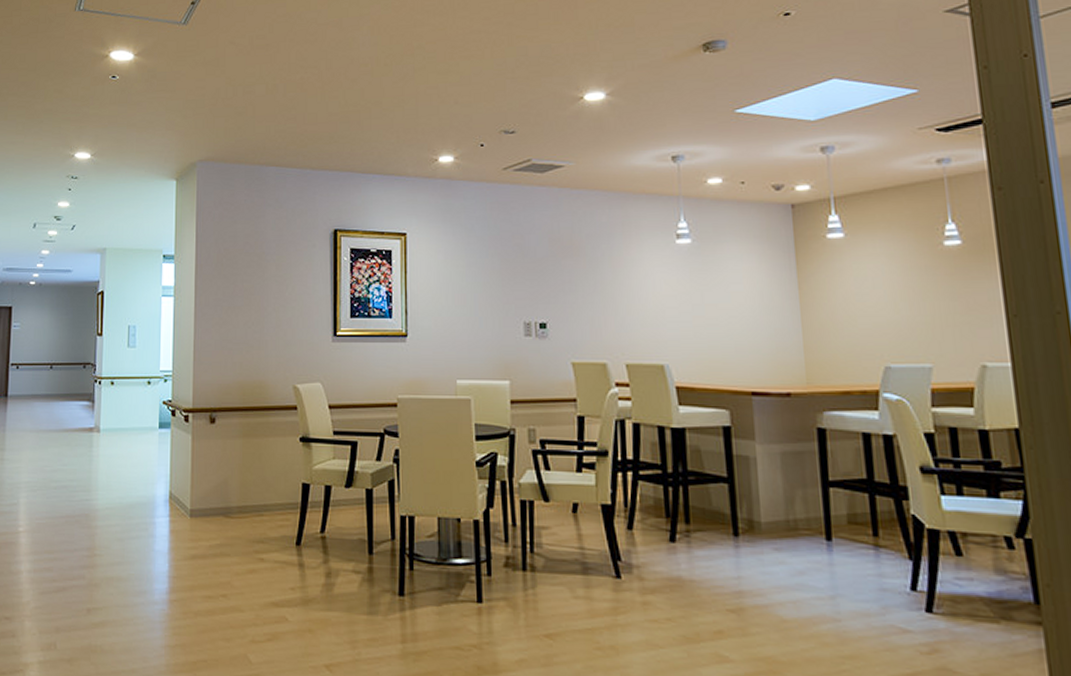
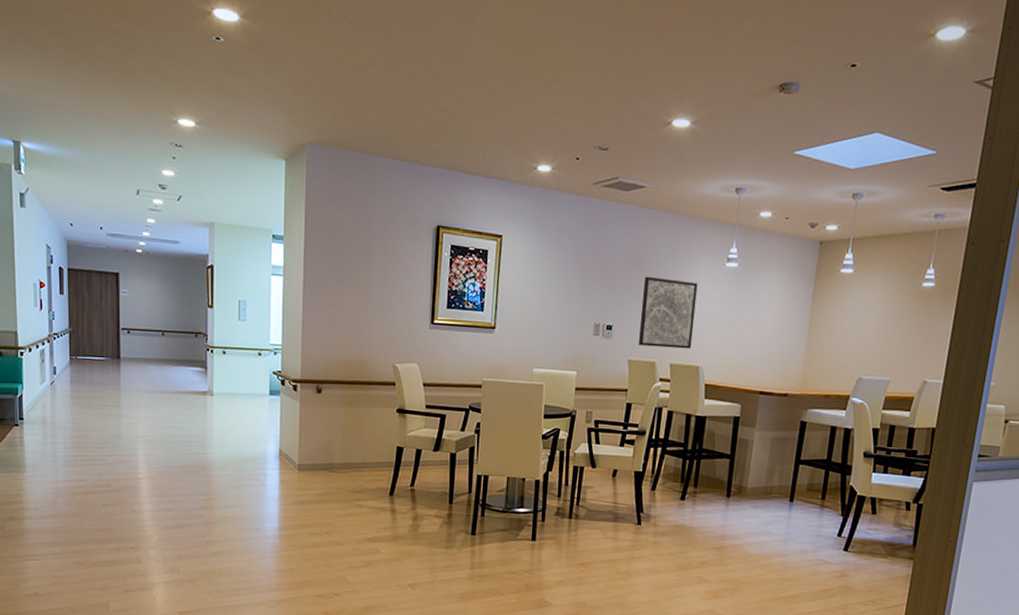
wall art: none [577,263,650,345] -> present [638,276,698,349]

